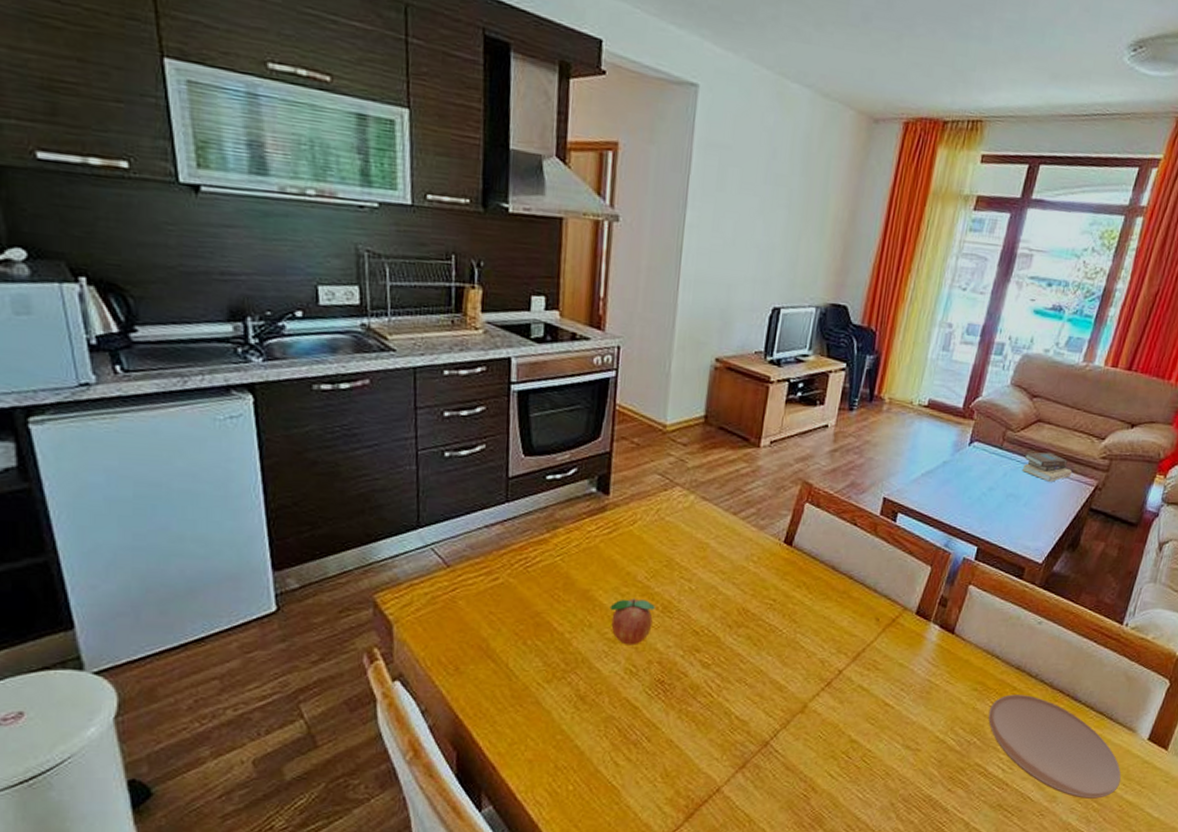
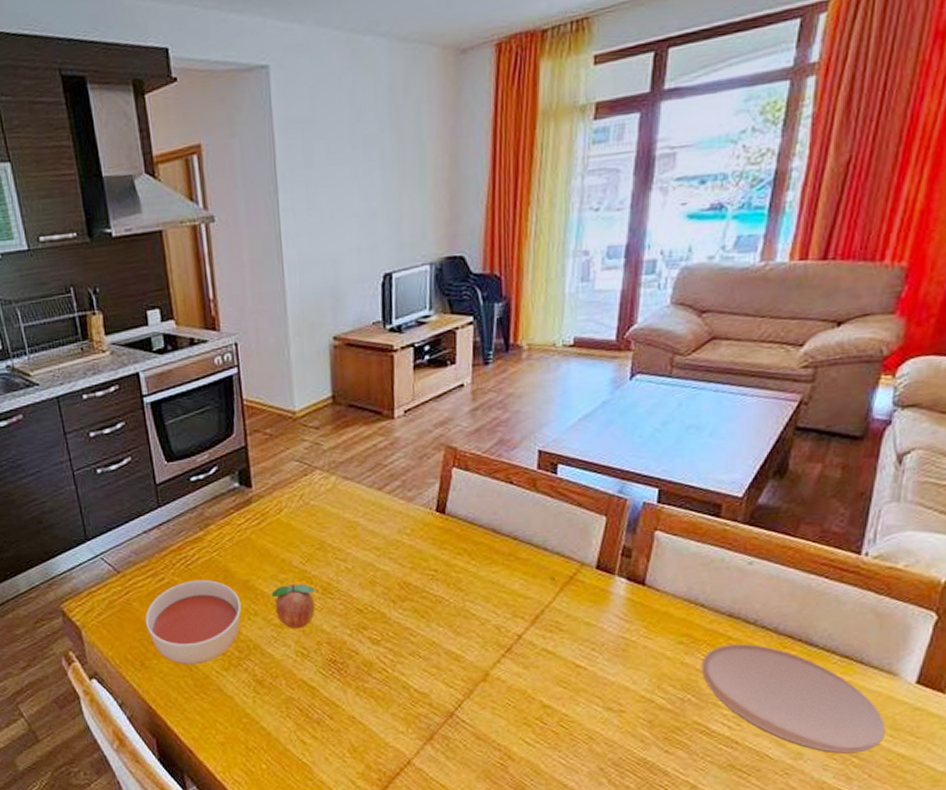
bowl: none [468,583,577,674] -> present [145,579,242,665]
books: present [1022,452,1073,482] -> none [701,371,766,405]

